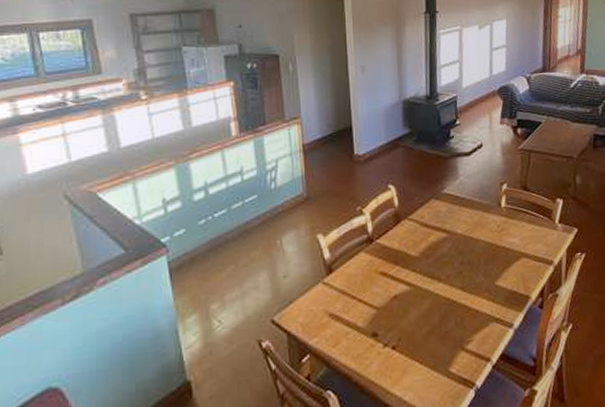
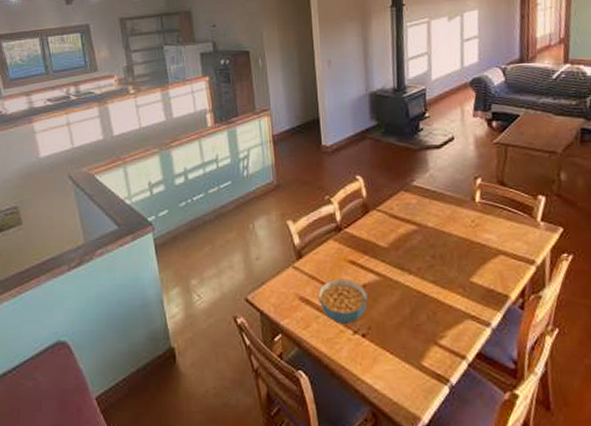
cereal bowl: none [348,291,398,338] -> present [318,279,368,324]

